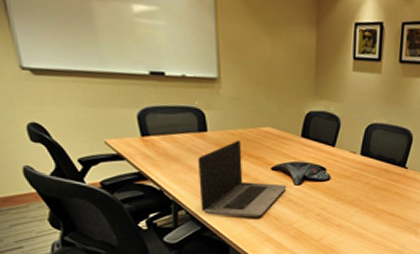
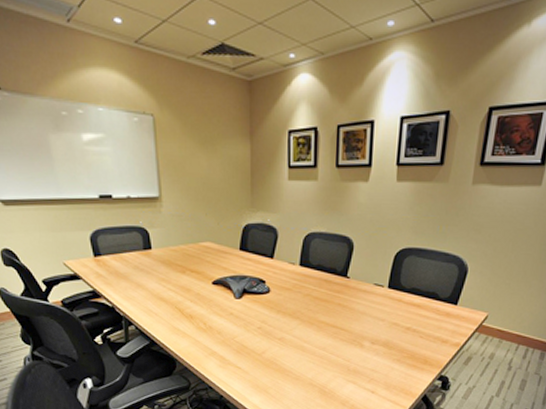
laptop computer: present [197,140,287,217] -> none [144,257,228,331]

